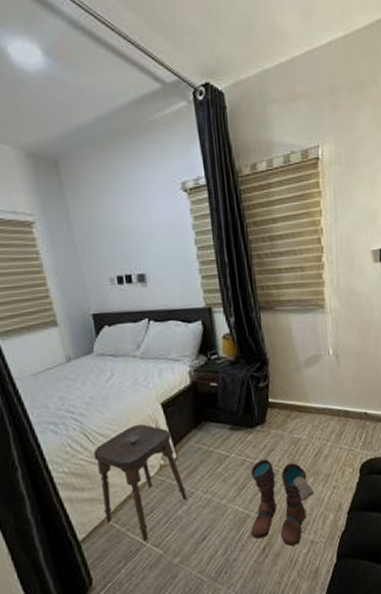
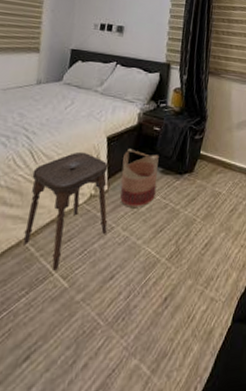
basket: none [184,410,229,471] -> present [120,148,159,207]
boots: present [250,458,315,546] -> none [156,206,224,300]

